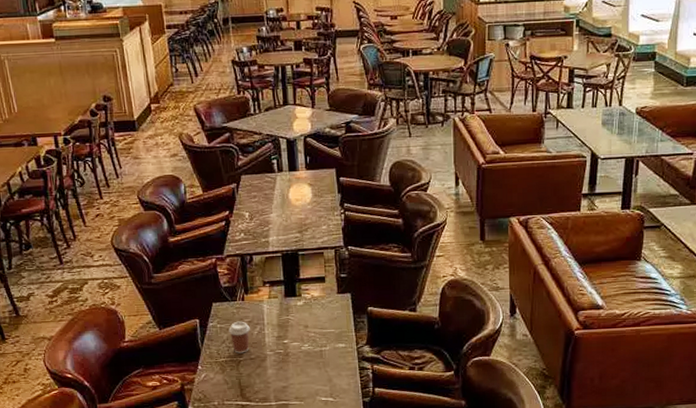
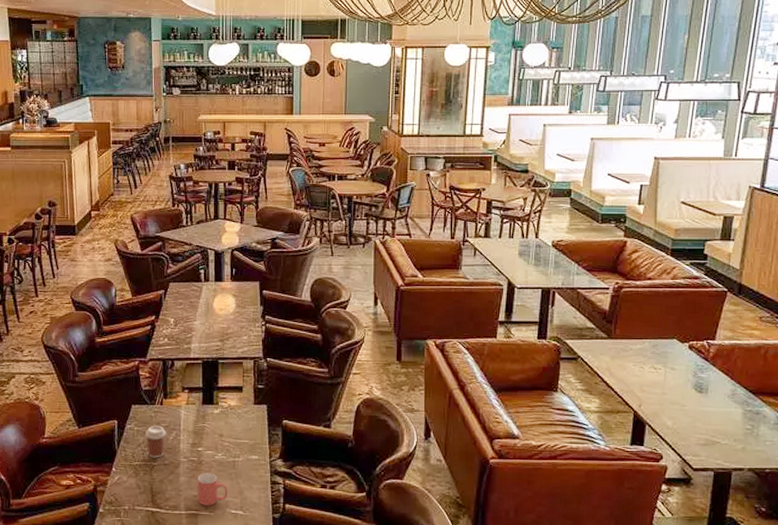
mug: none [285,363,317,396] -> present [197,473,228,506]

